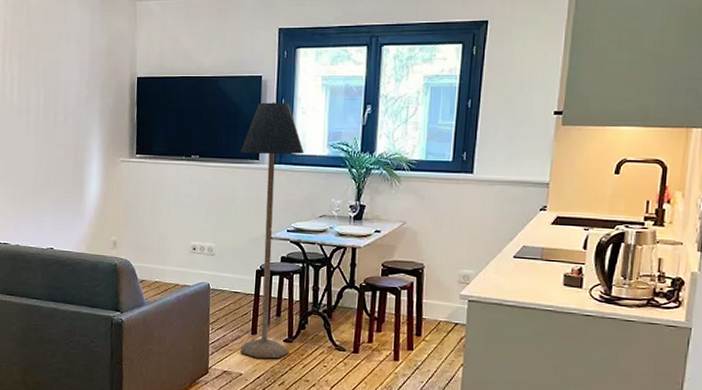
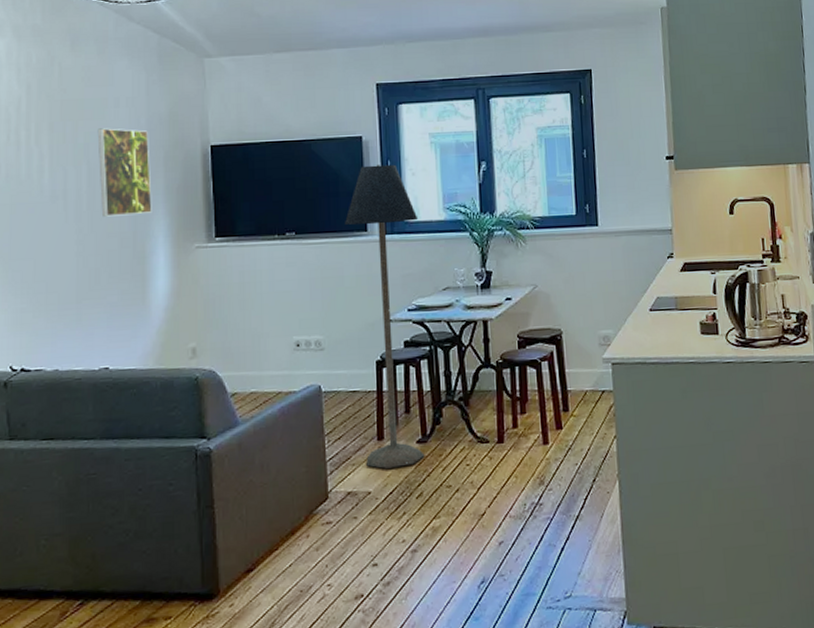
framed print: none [53,58,91,131] -> present [97,128,152,217]

